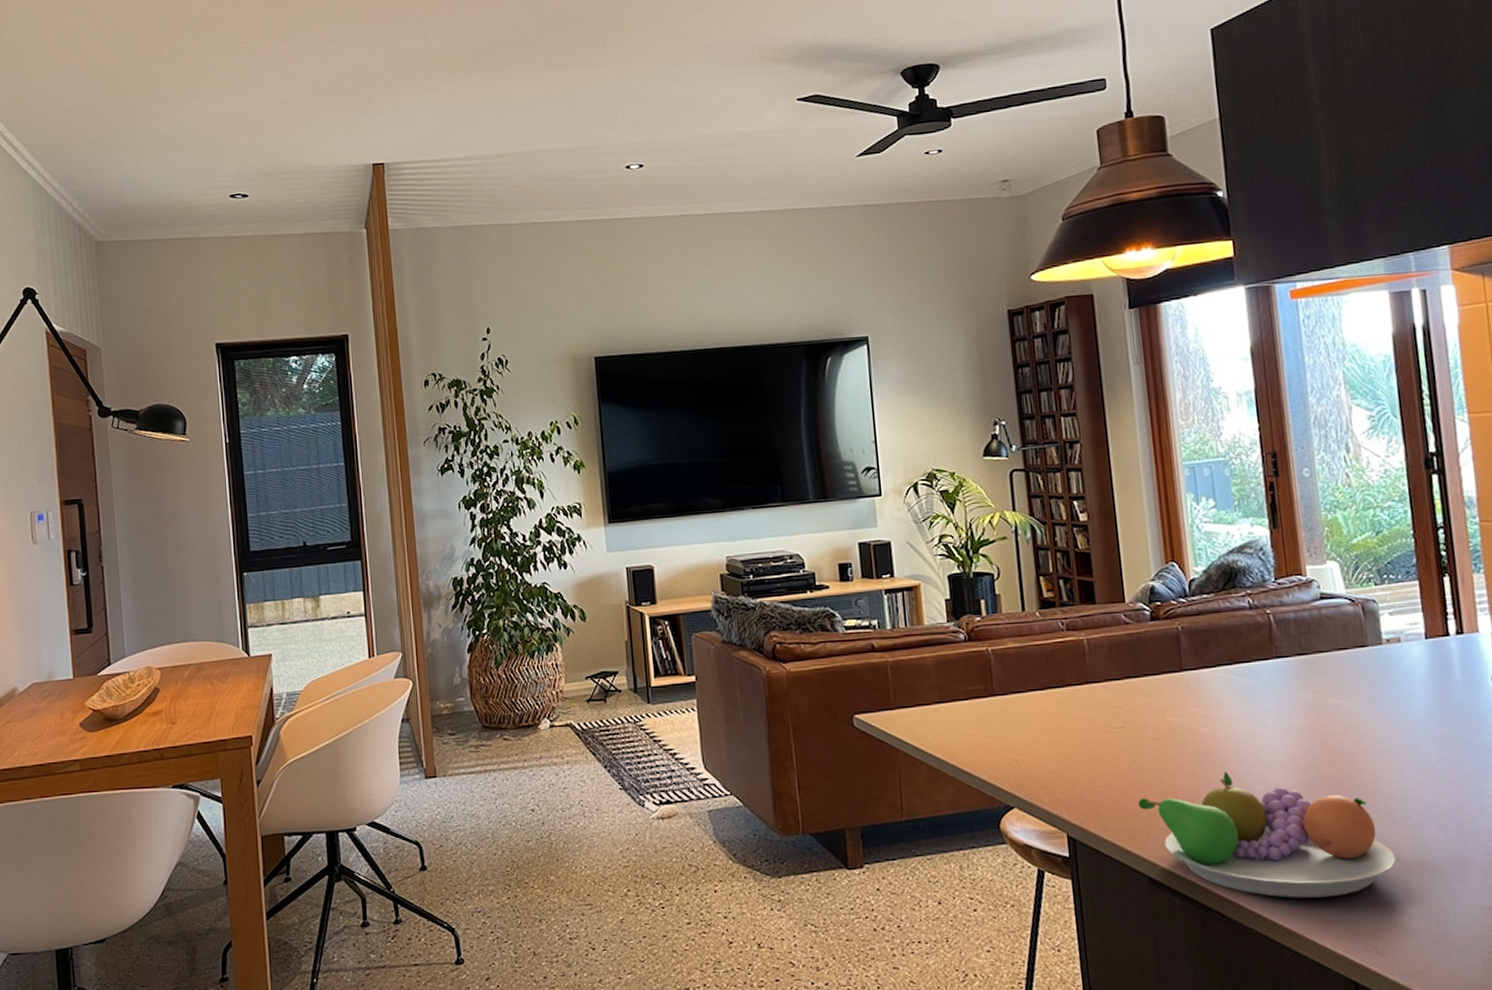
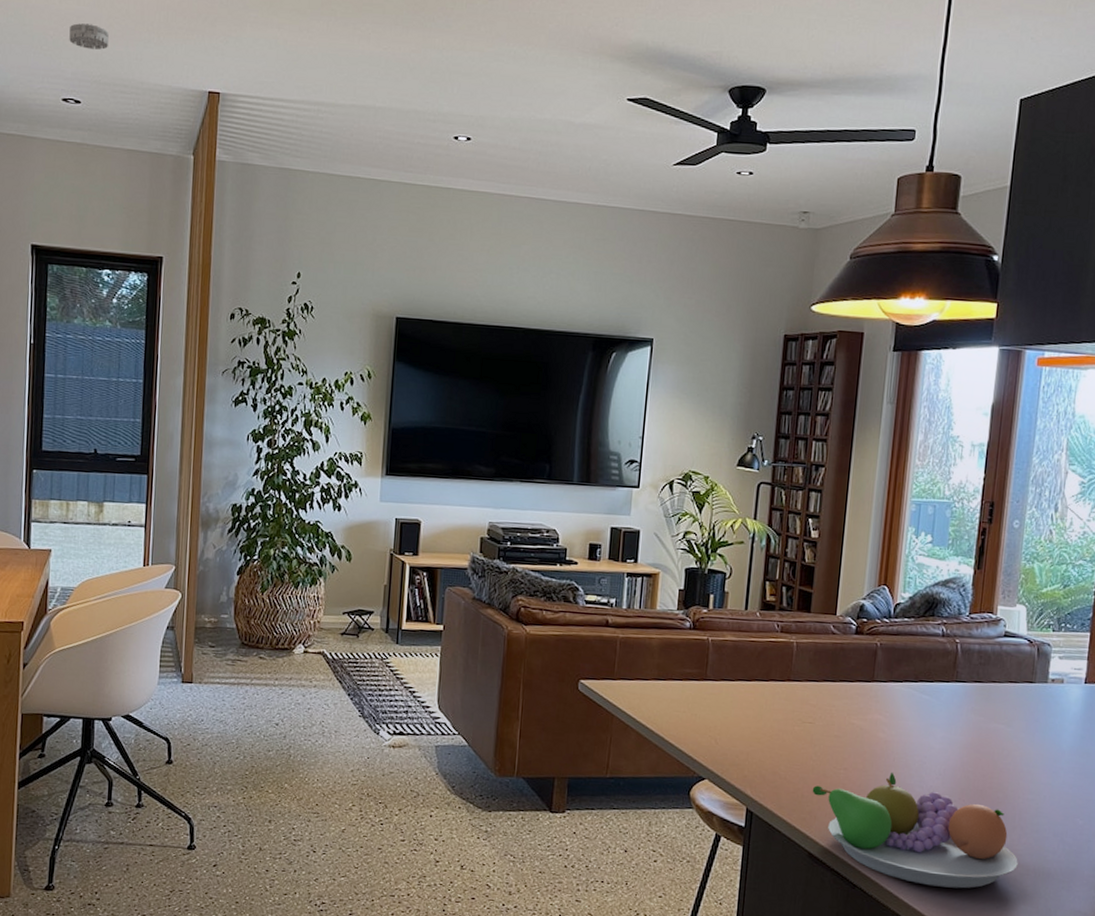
smoke detector: none [229,119,268,144] -> present [69,23,109,50]

